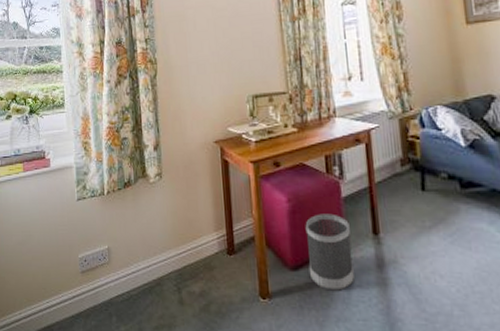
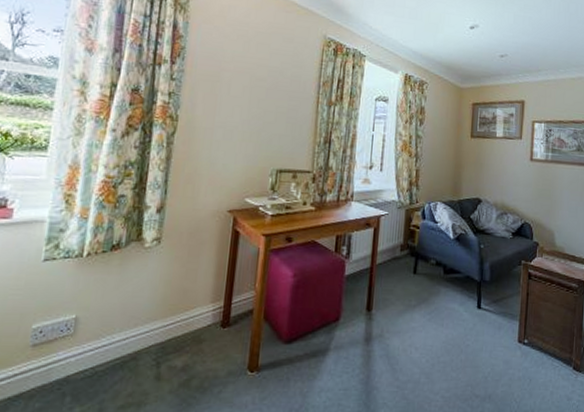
wastebasket: present [305,213,354,291] -> none [301,290,347,363]

